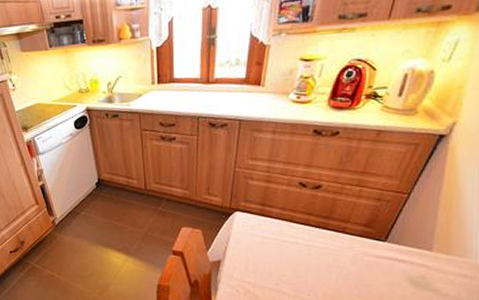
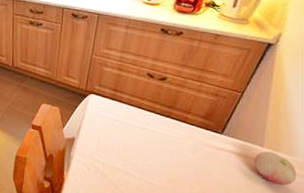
fruit: none [420,256,469,290] -> present [253,151,297,186]

